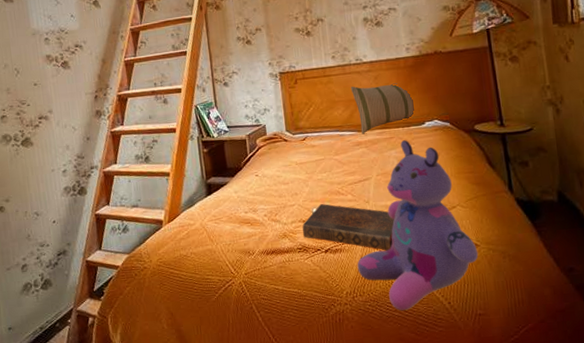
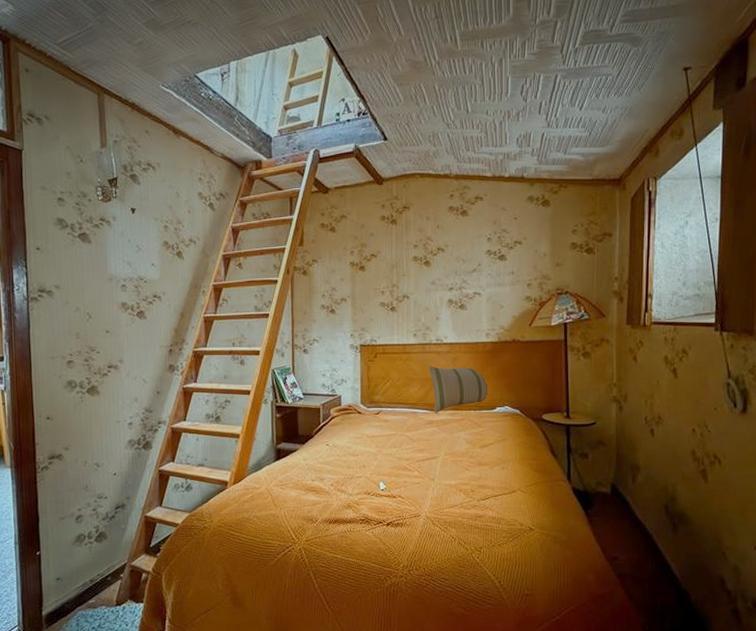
book: present [302,203,395,251] -> none [367,477,457,528]
toy: present [357,140,479,311] -> none [416,423,532,587]

